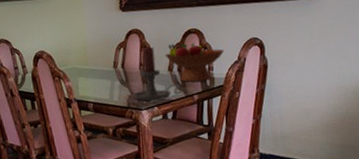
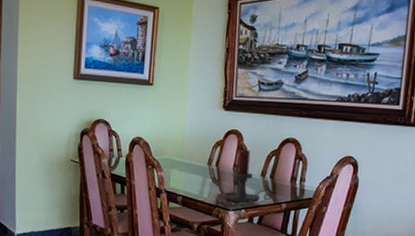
fruit bowl: present [165,42,225,82] -> none [260,150,319,191]

